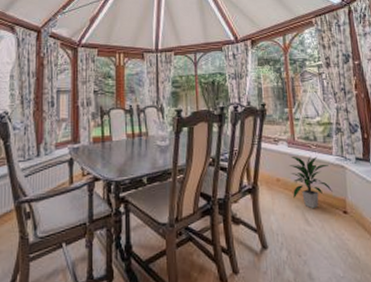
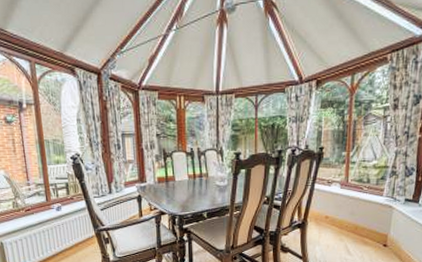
indoor plant: present [289,156,332,209] -> none [339,196,377,242]

